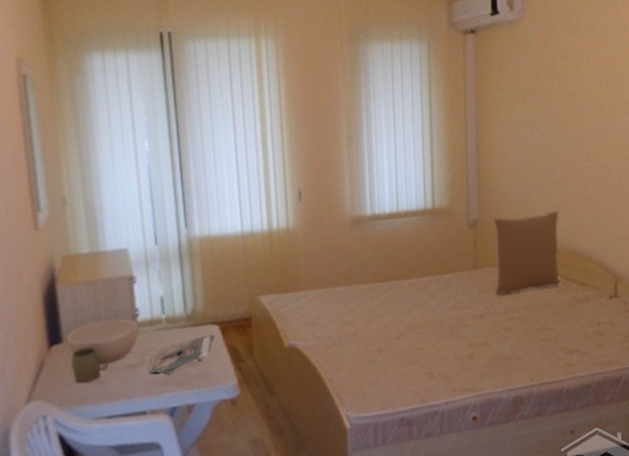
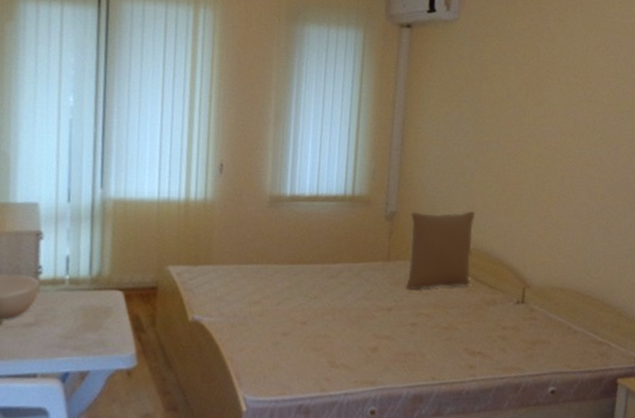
magazine: present [148,335,215,374] -> none [44,301,118,336]

